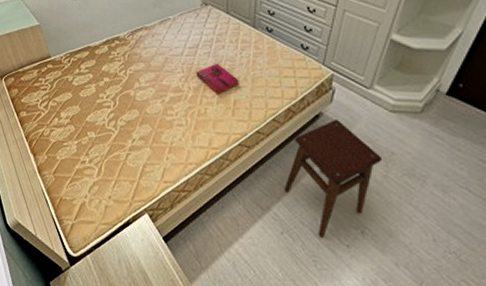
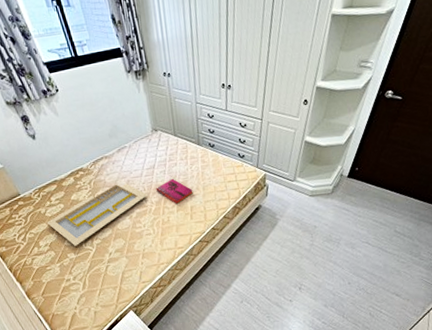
serving tray: none [72,60,185,124] -> present [46,184,147,246]
stool: present [284,118,383,239] -> none [239,208,309,300]

